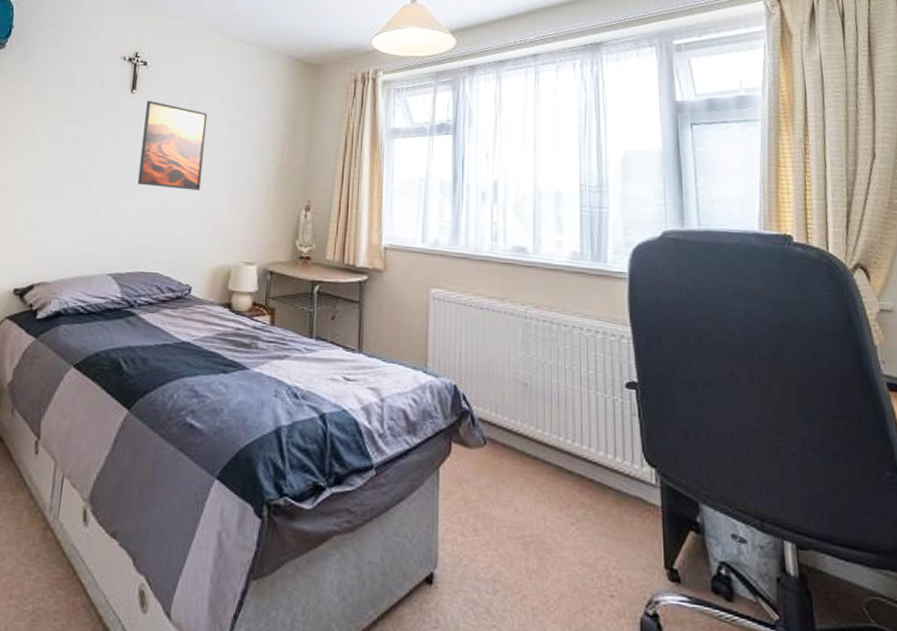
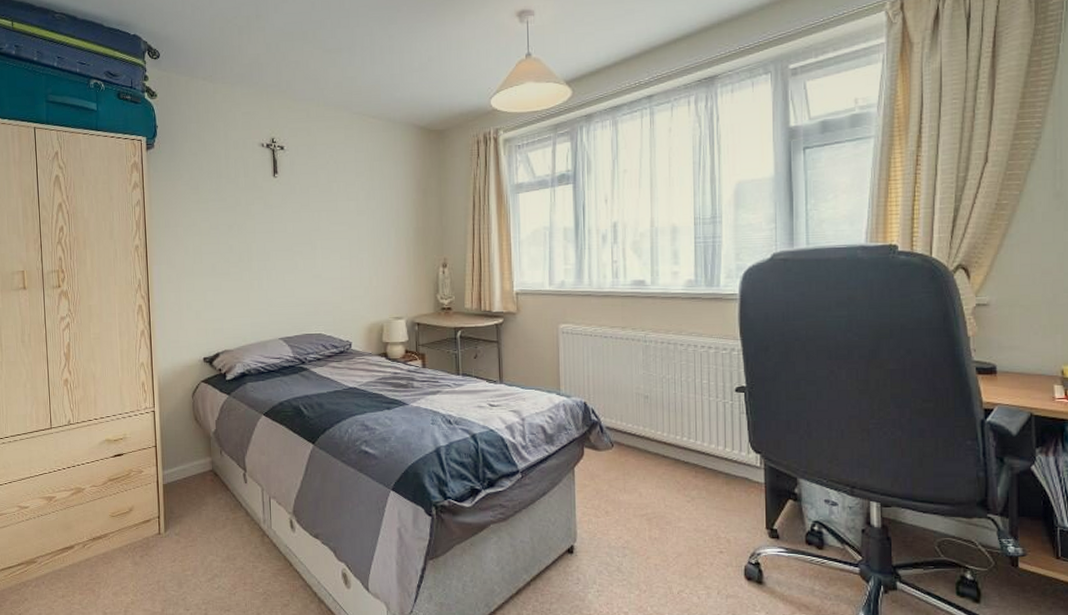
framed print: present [138,101,208,191] -> none [289,182,348,260]

